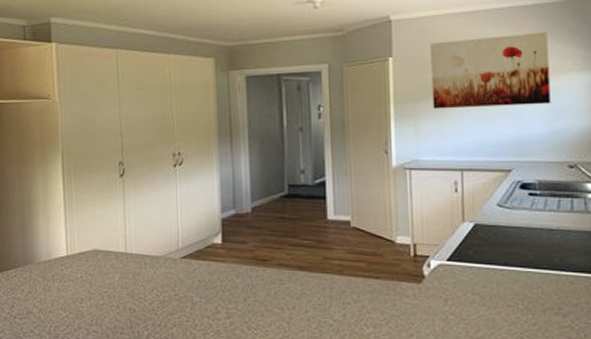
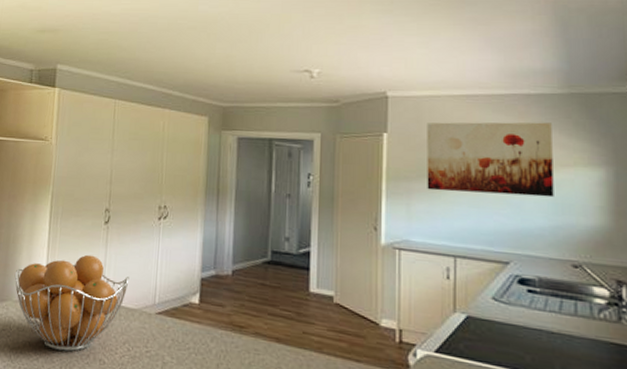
fruit basket: none [33,209,151,305] -> present [14,254,130,352]

